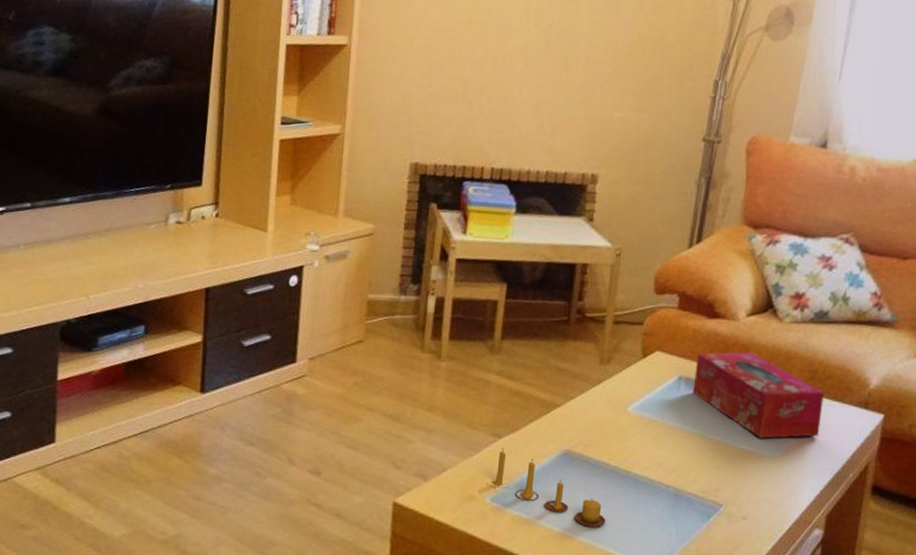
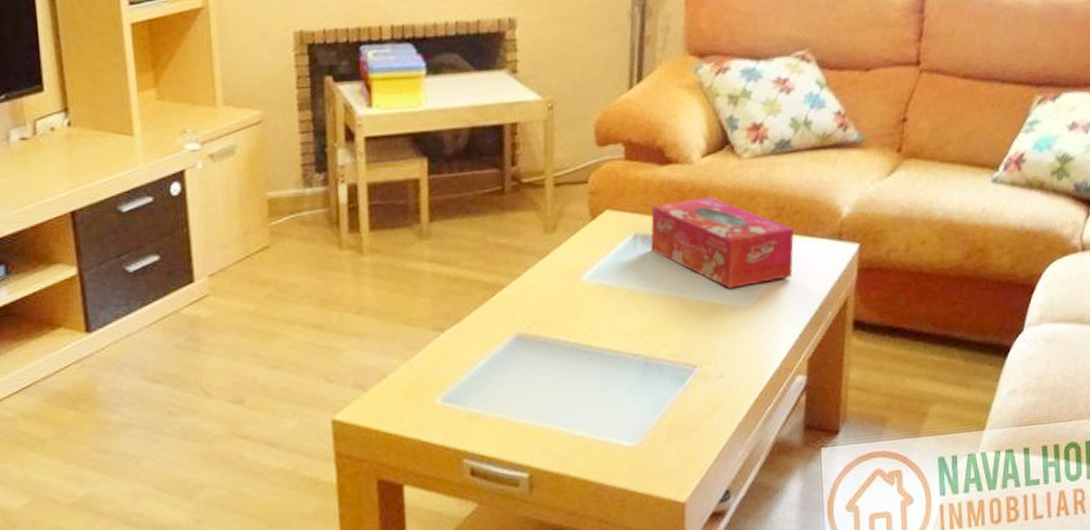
candle: present [487,448,606,527] -> none [435,342,572,412]

